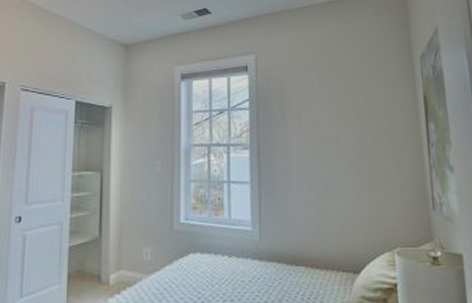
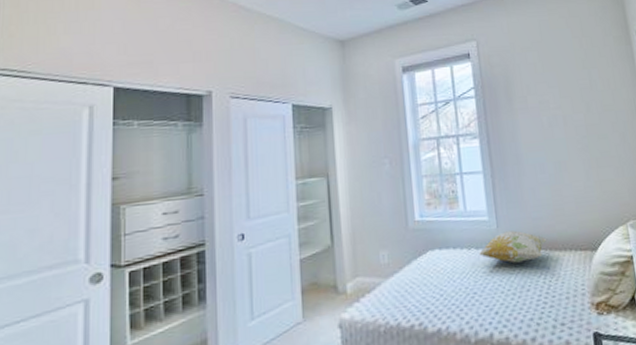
decorative pillow: none [239,244,309,276] -> present [479,230,548,264]

